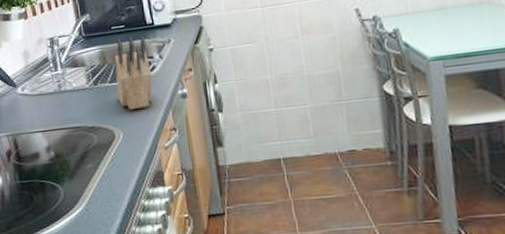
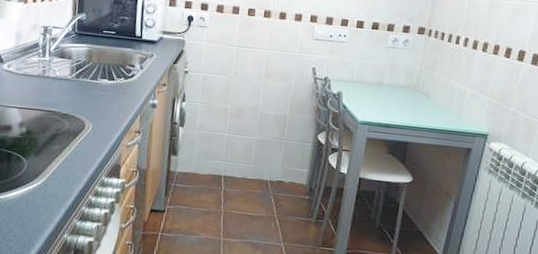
knife block: present [114,36,153,111] -> none [94,42,132,109]

